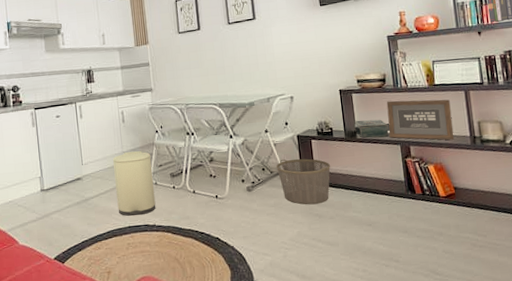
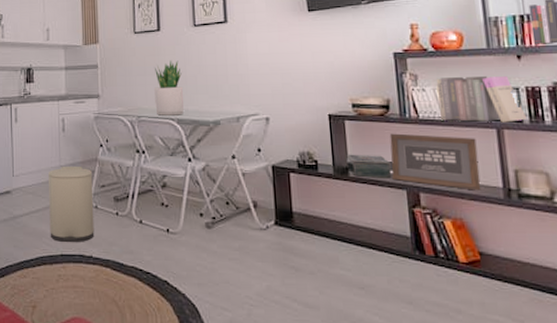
planter: none [198,54,224,102] -> present [154,60,184,116]
basket: present [276,158,331,205] -> none [244,193,313,254]
books: none [419,49,486,88] -> present [436,75,528,123]

